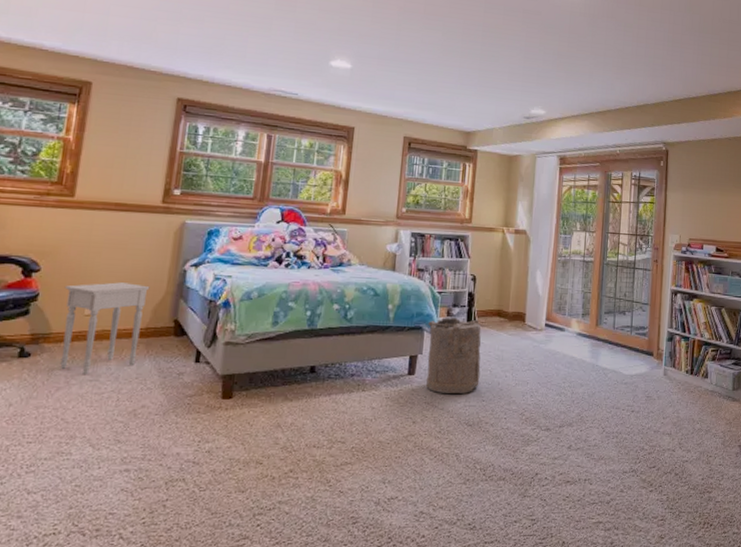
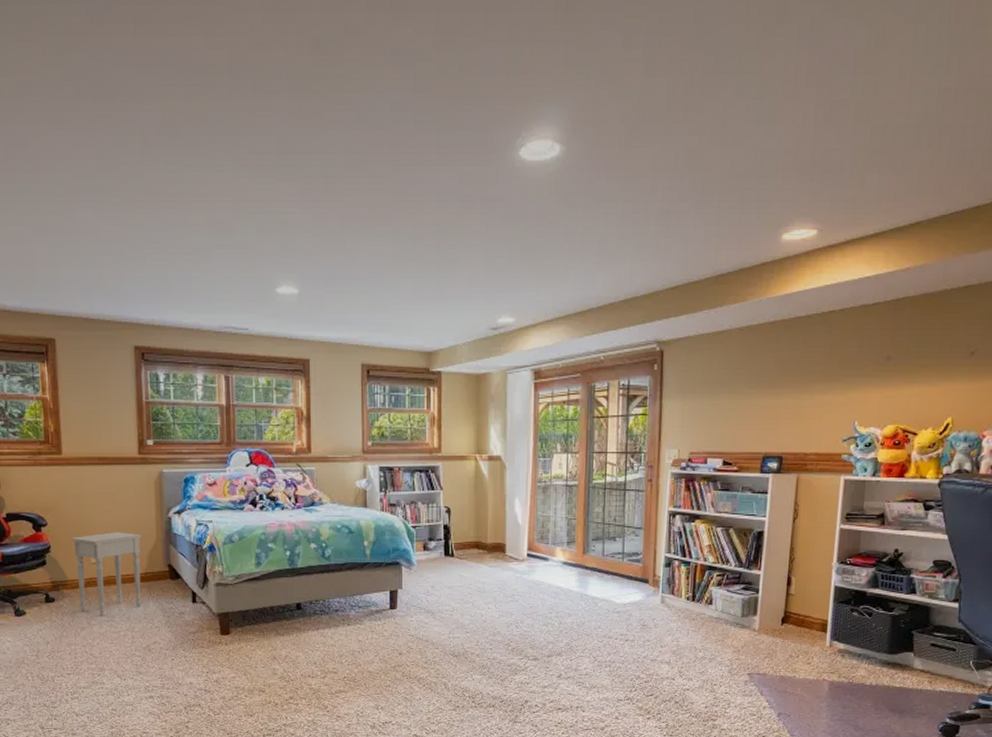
laundry hamper: present [425,317,482,395] -> none [405,551,462,627]

